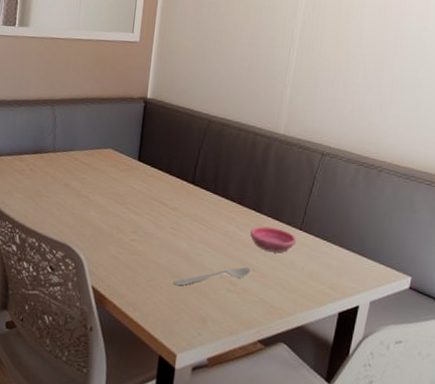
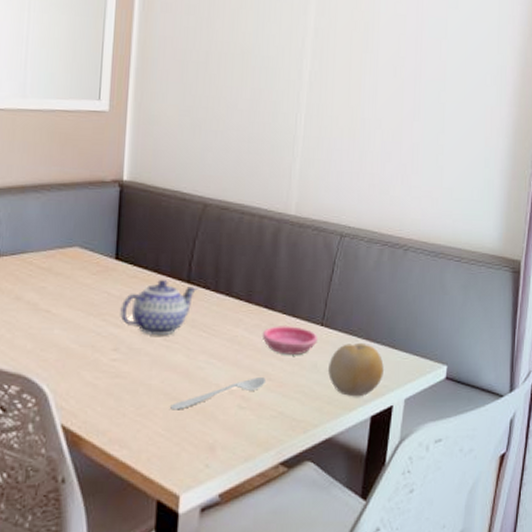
teapot: none [139,180,200,225] -> present [120,280,198,336]
fruit: none [304,248,353,295] -> present [328,342,384,397]

